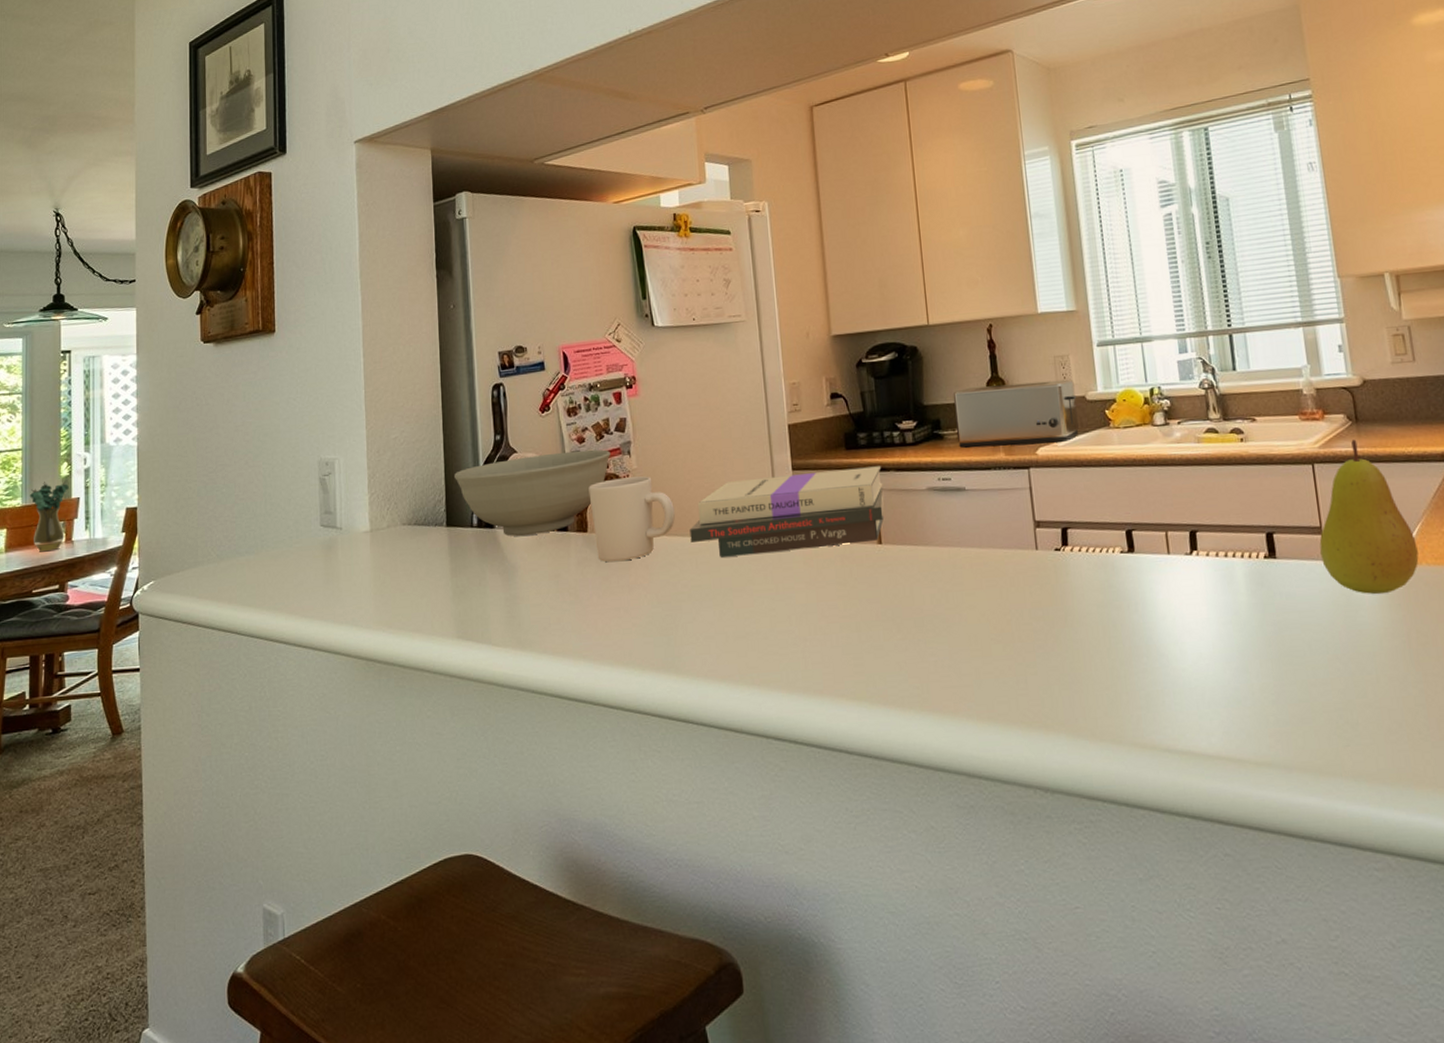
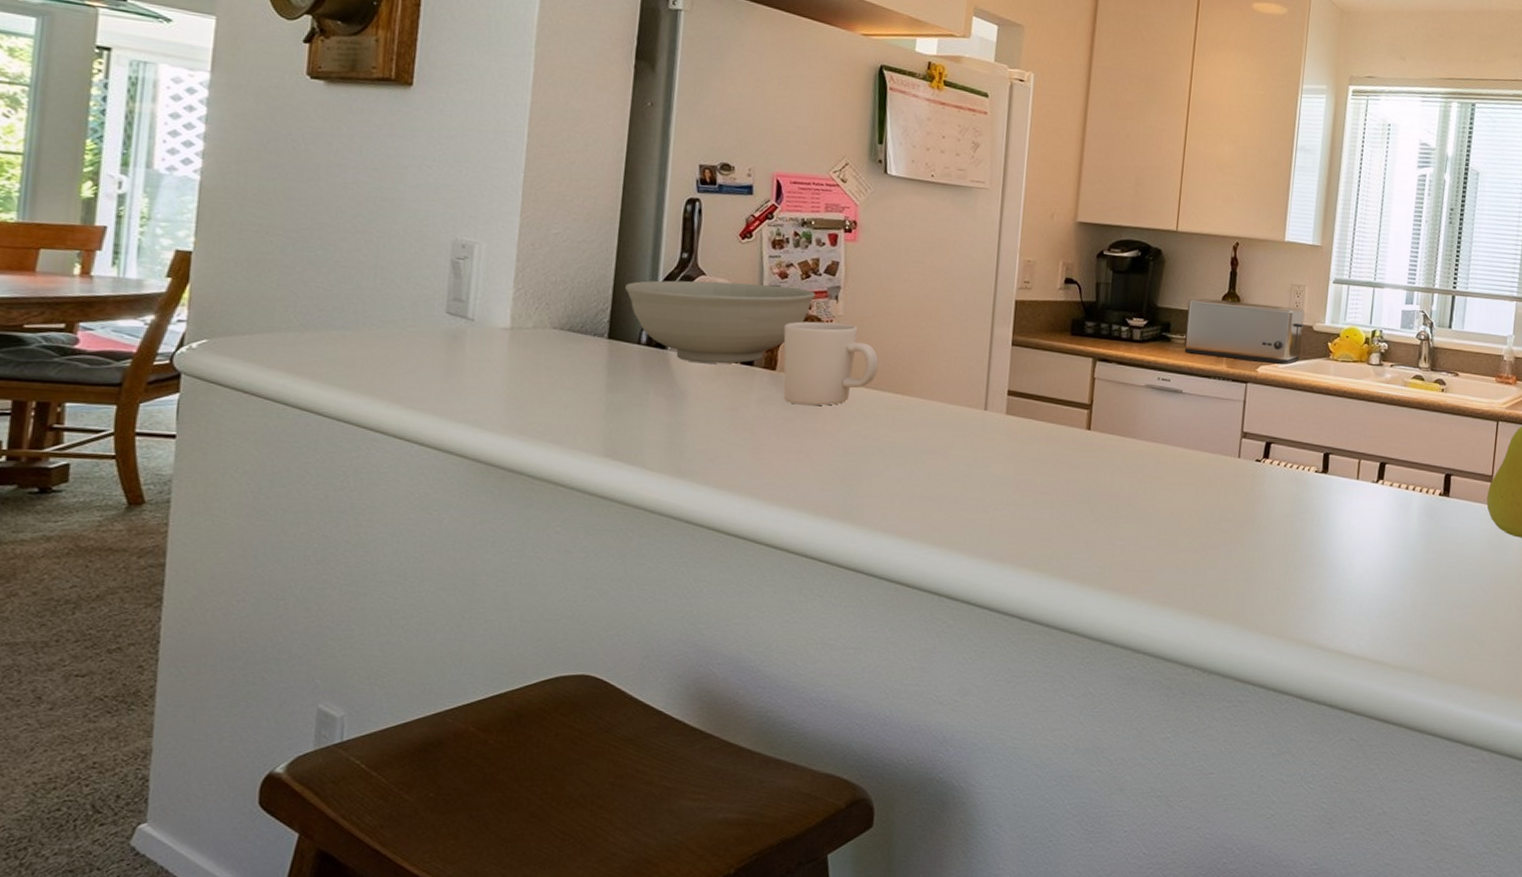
vase: present [29,481,69,552] -> none [29,199,92,283]
books: present [690,466,885,557] -> none [890,345,1104,426]

